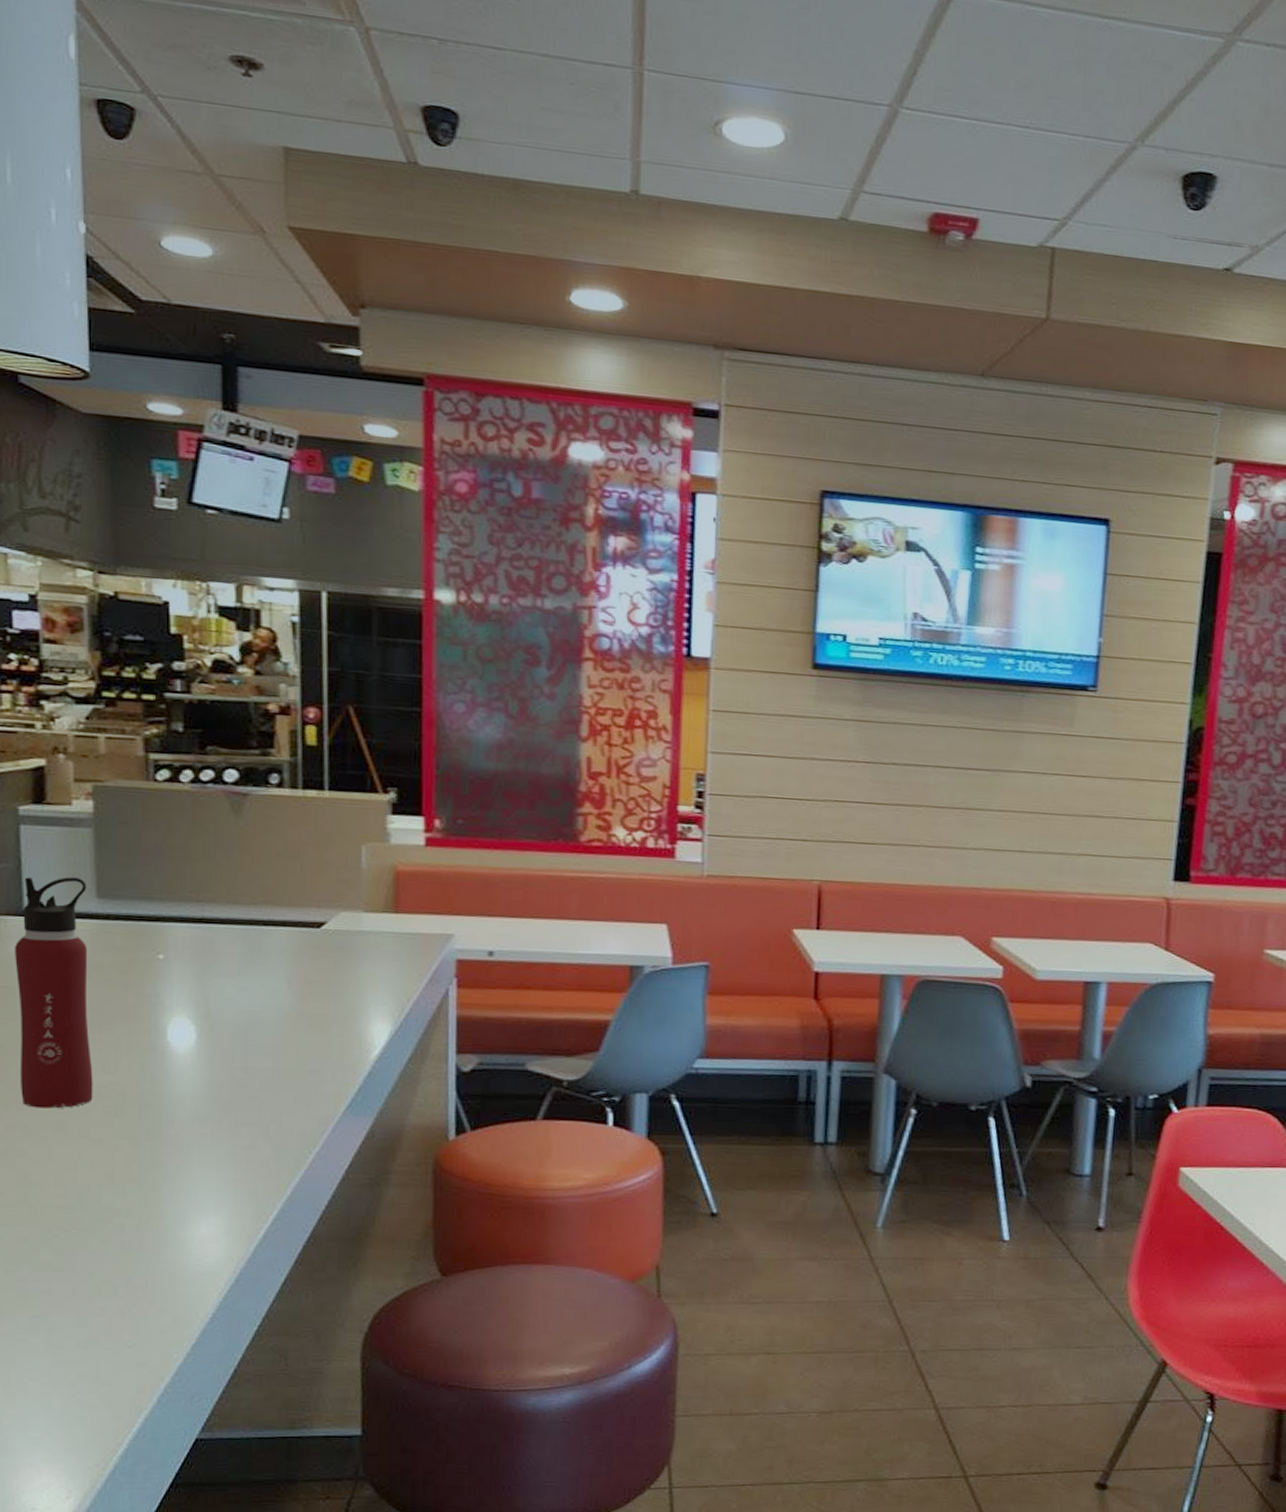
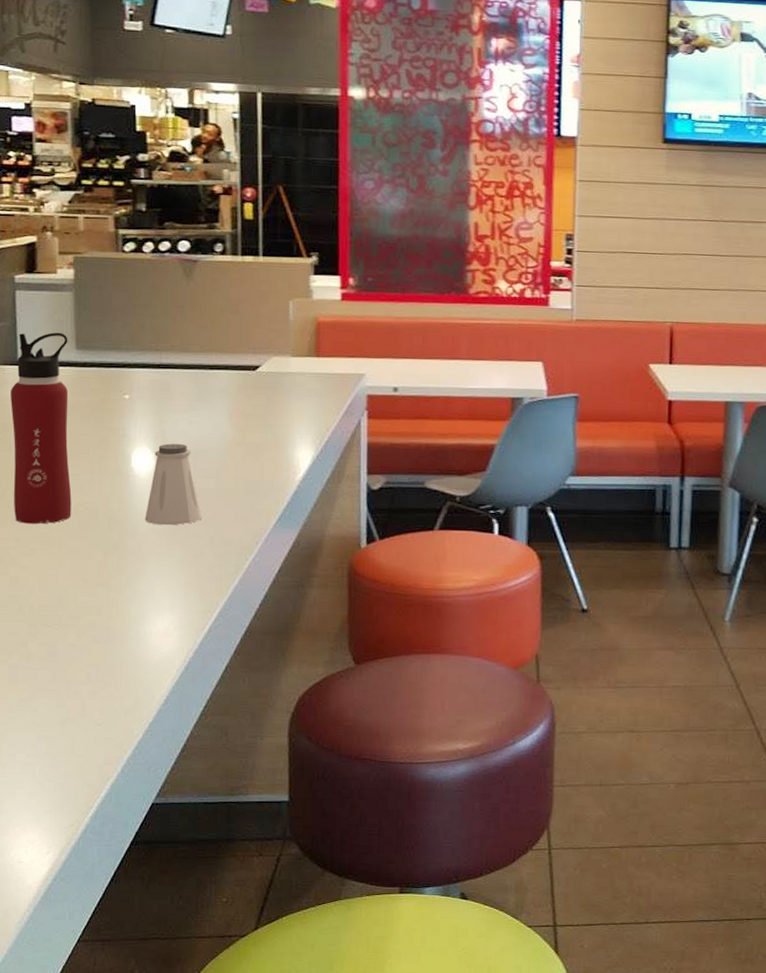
saltshaker: none [184,1014,256,1112] -> present [144,444,203,526]

